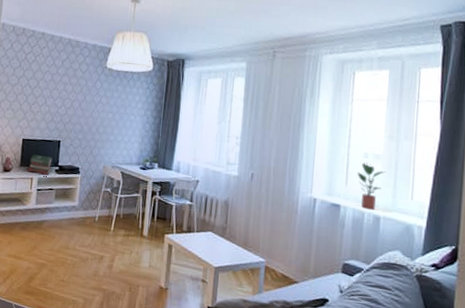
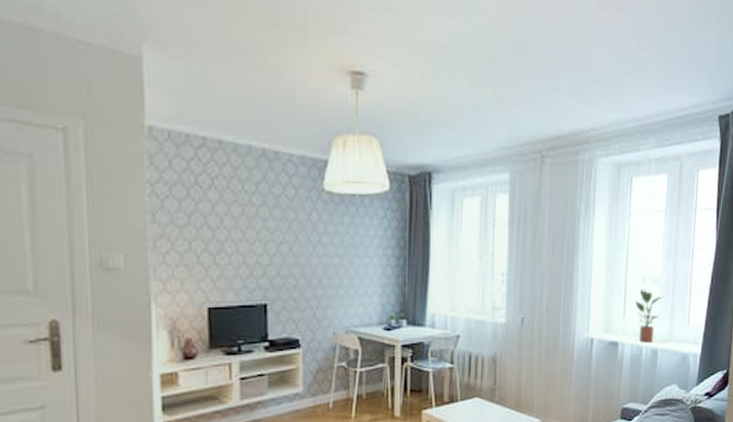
books: present [28,154,53,175] -> none [222,328,259,356]

